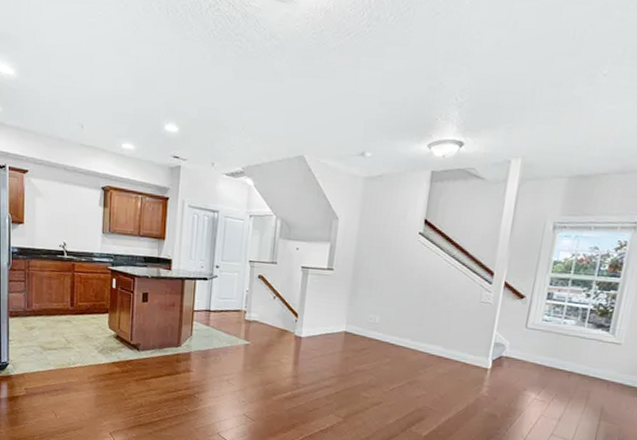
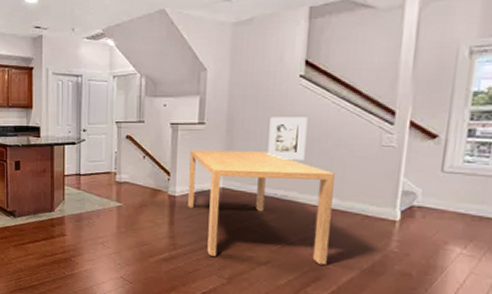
dining table: none [312,294,442,407] -> present [188,150,335,266]
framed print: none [387,268,423,310] -> present [268,117,308,160]

